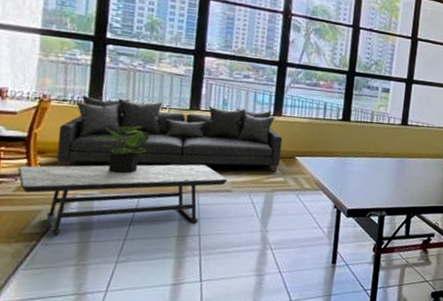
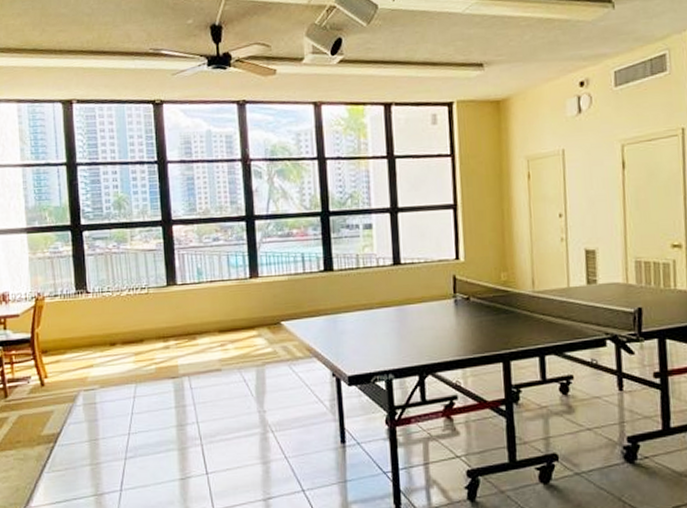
coffee table: present [18,164,228,238] -> none [29,344,216,438]
sofa: present [56,95,283,171] -> none [56,273,266,364]
potted plant: present [92,125,149,174] -> none [84,311,134,365]

